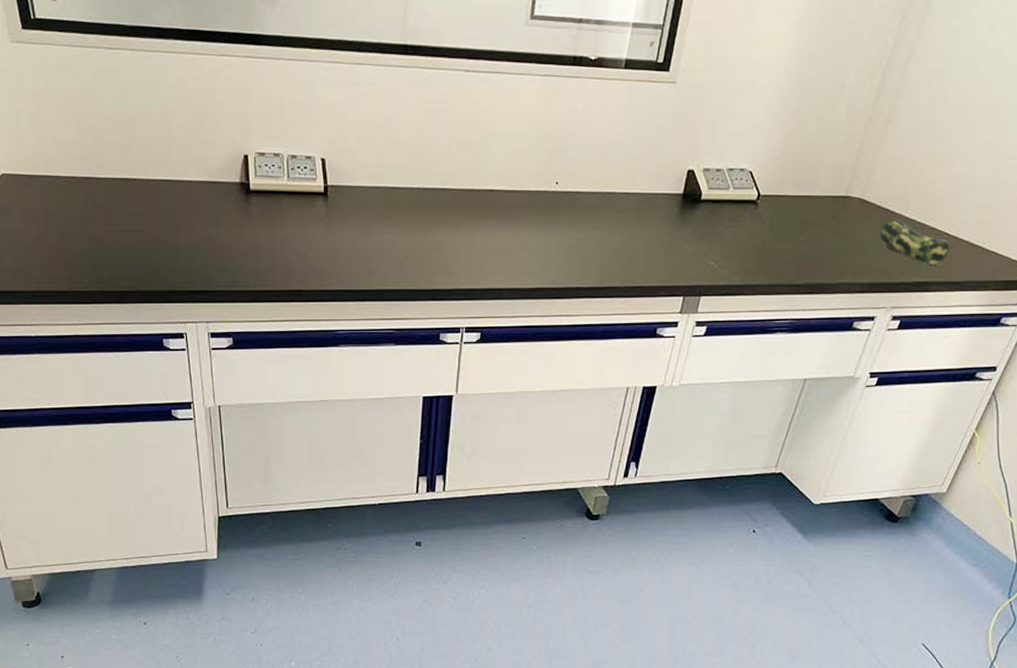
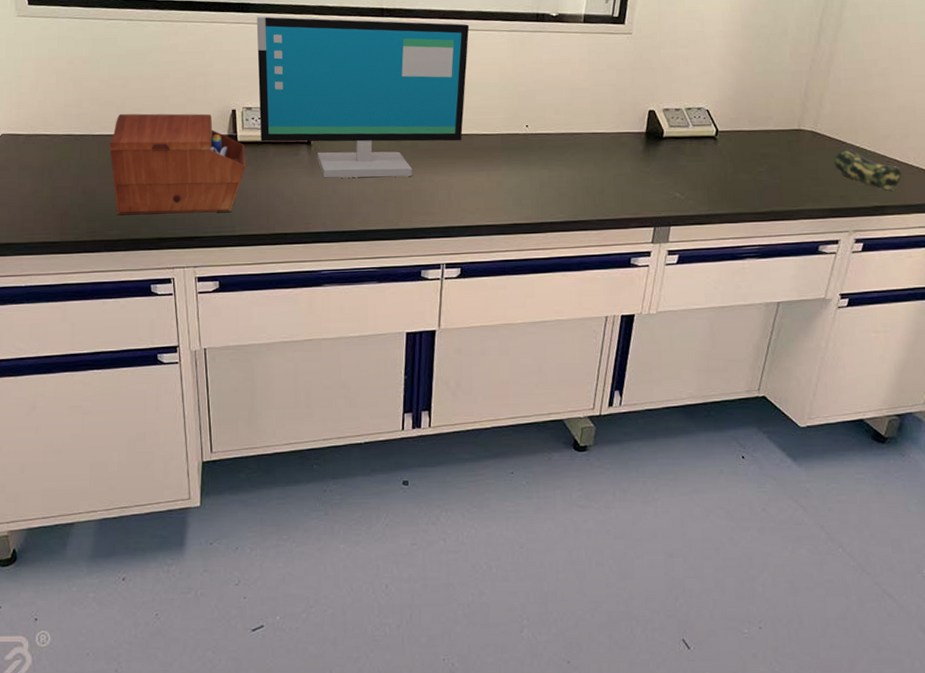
sewing box: none [115,155,259,266] -> present [109,113,246,216]
computer monitor: none [269,49,500,234] -> present [256,16,470,178]

